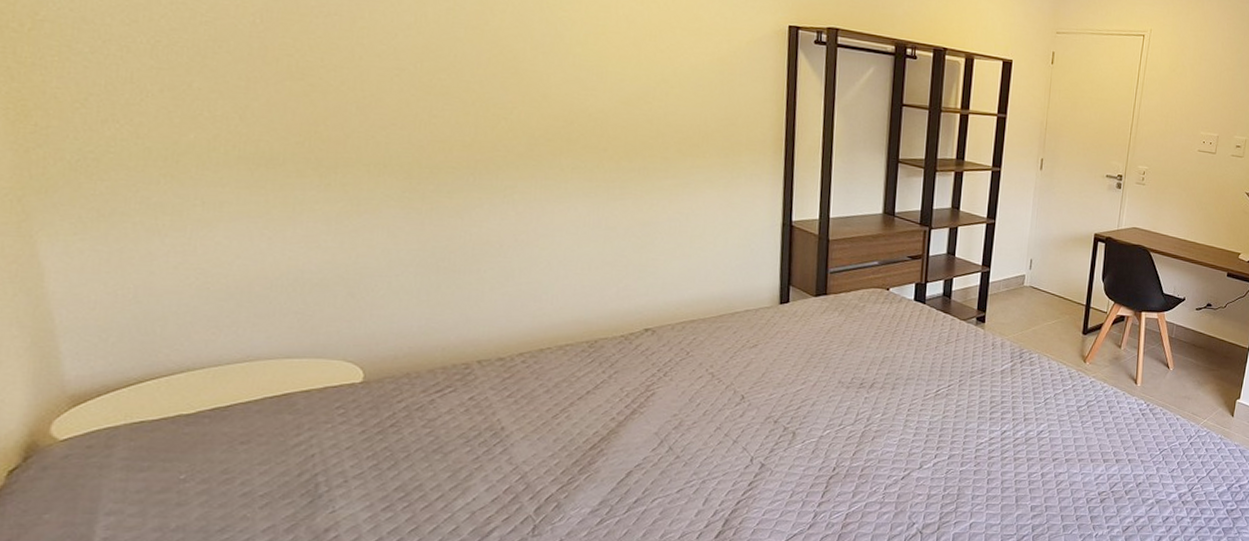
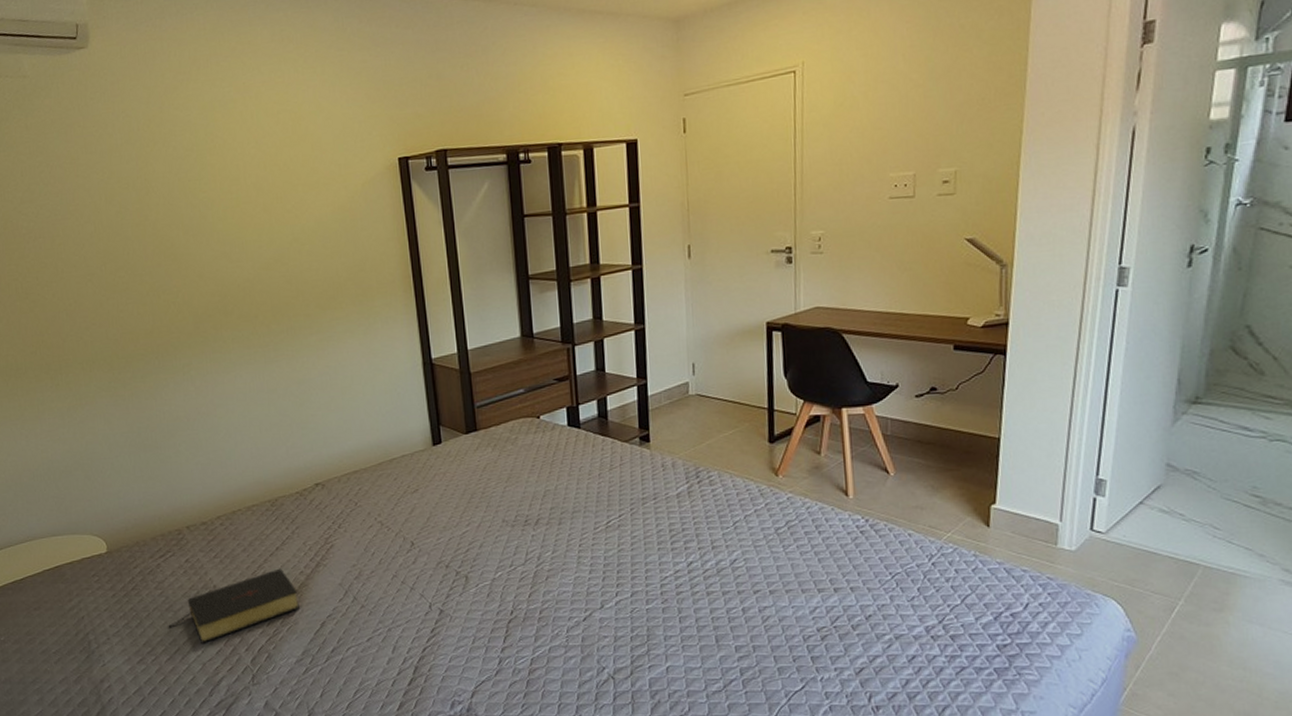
bible: none [432,413,606,490] -> present [168,568,301,643]

